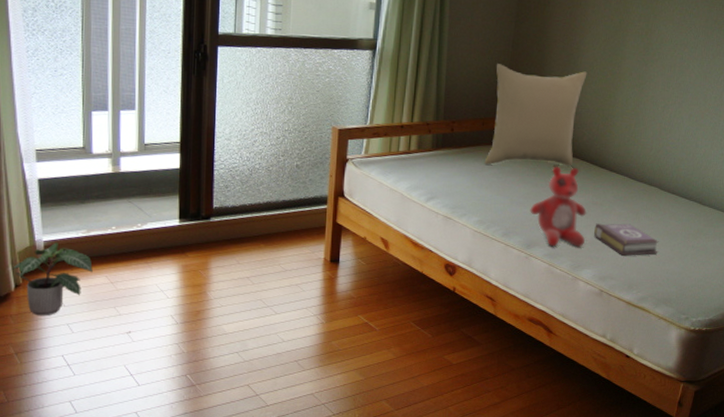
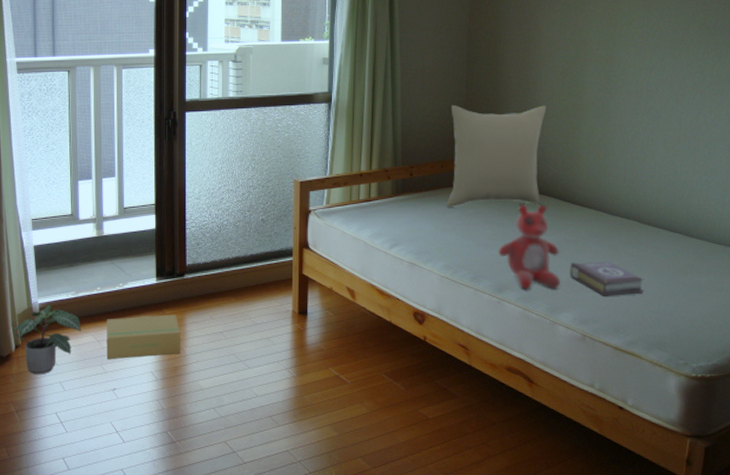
box: none [121,258,204,302] -> present [106,314,181,359]

